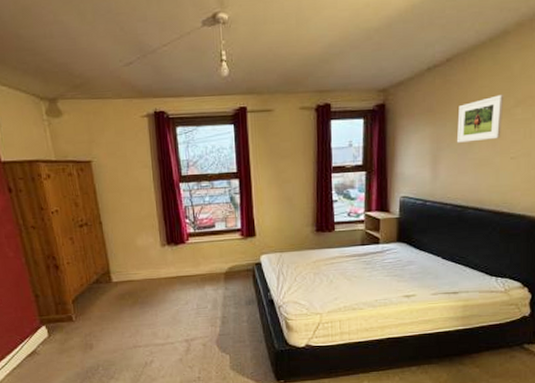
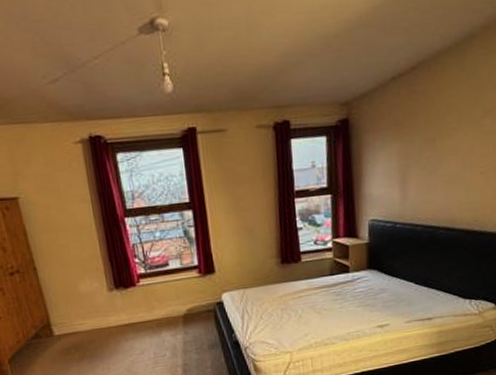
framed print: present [456,95,504,143] -> none [425,105,472,159]

